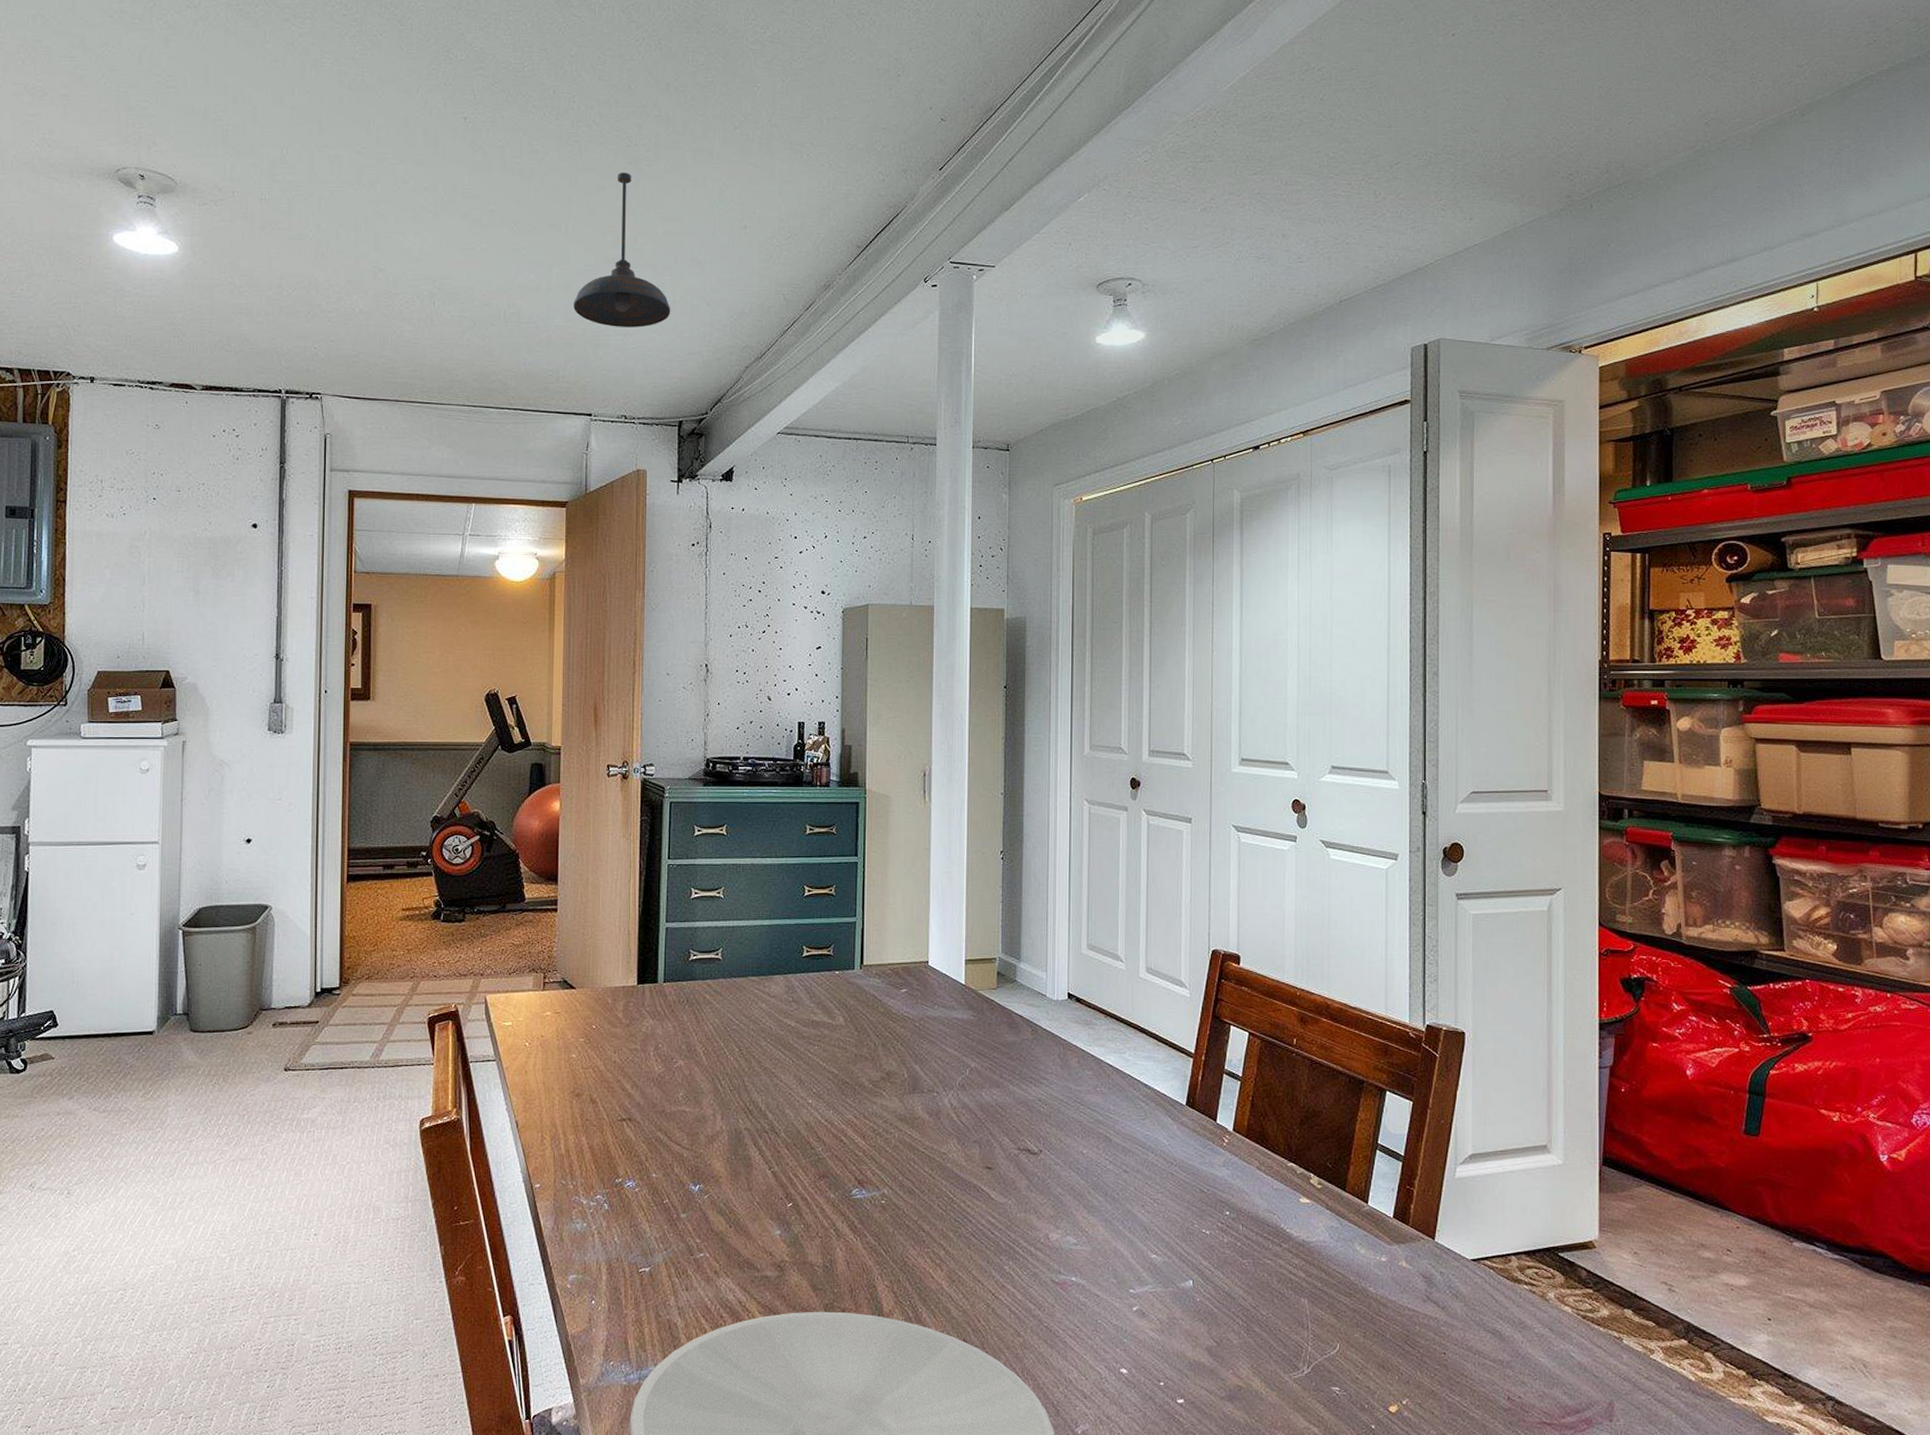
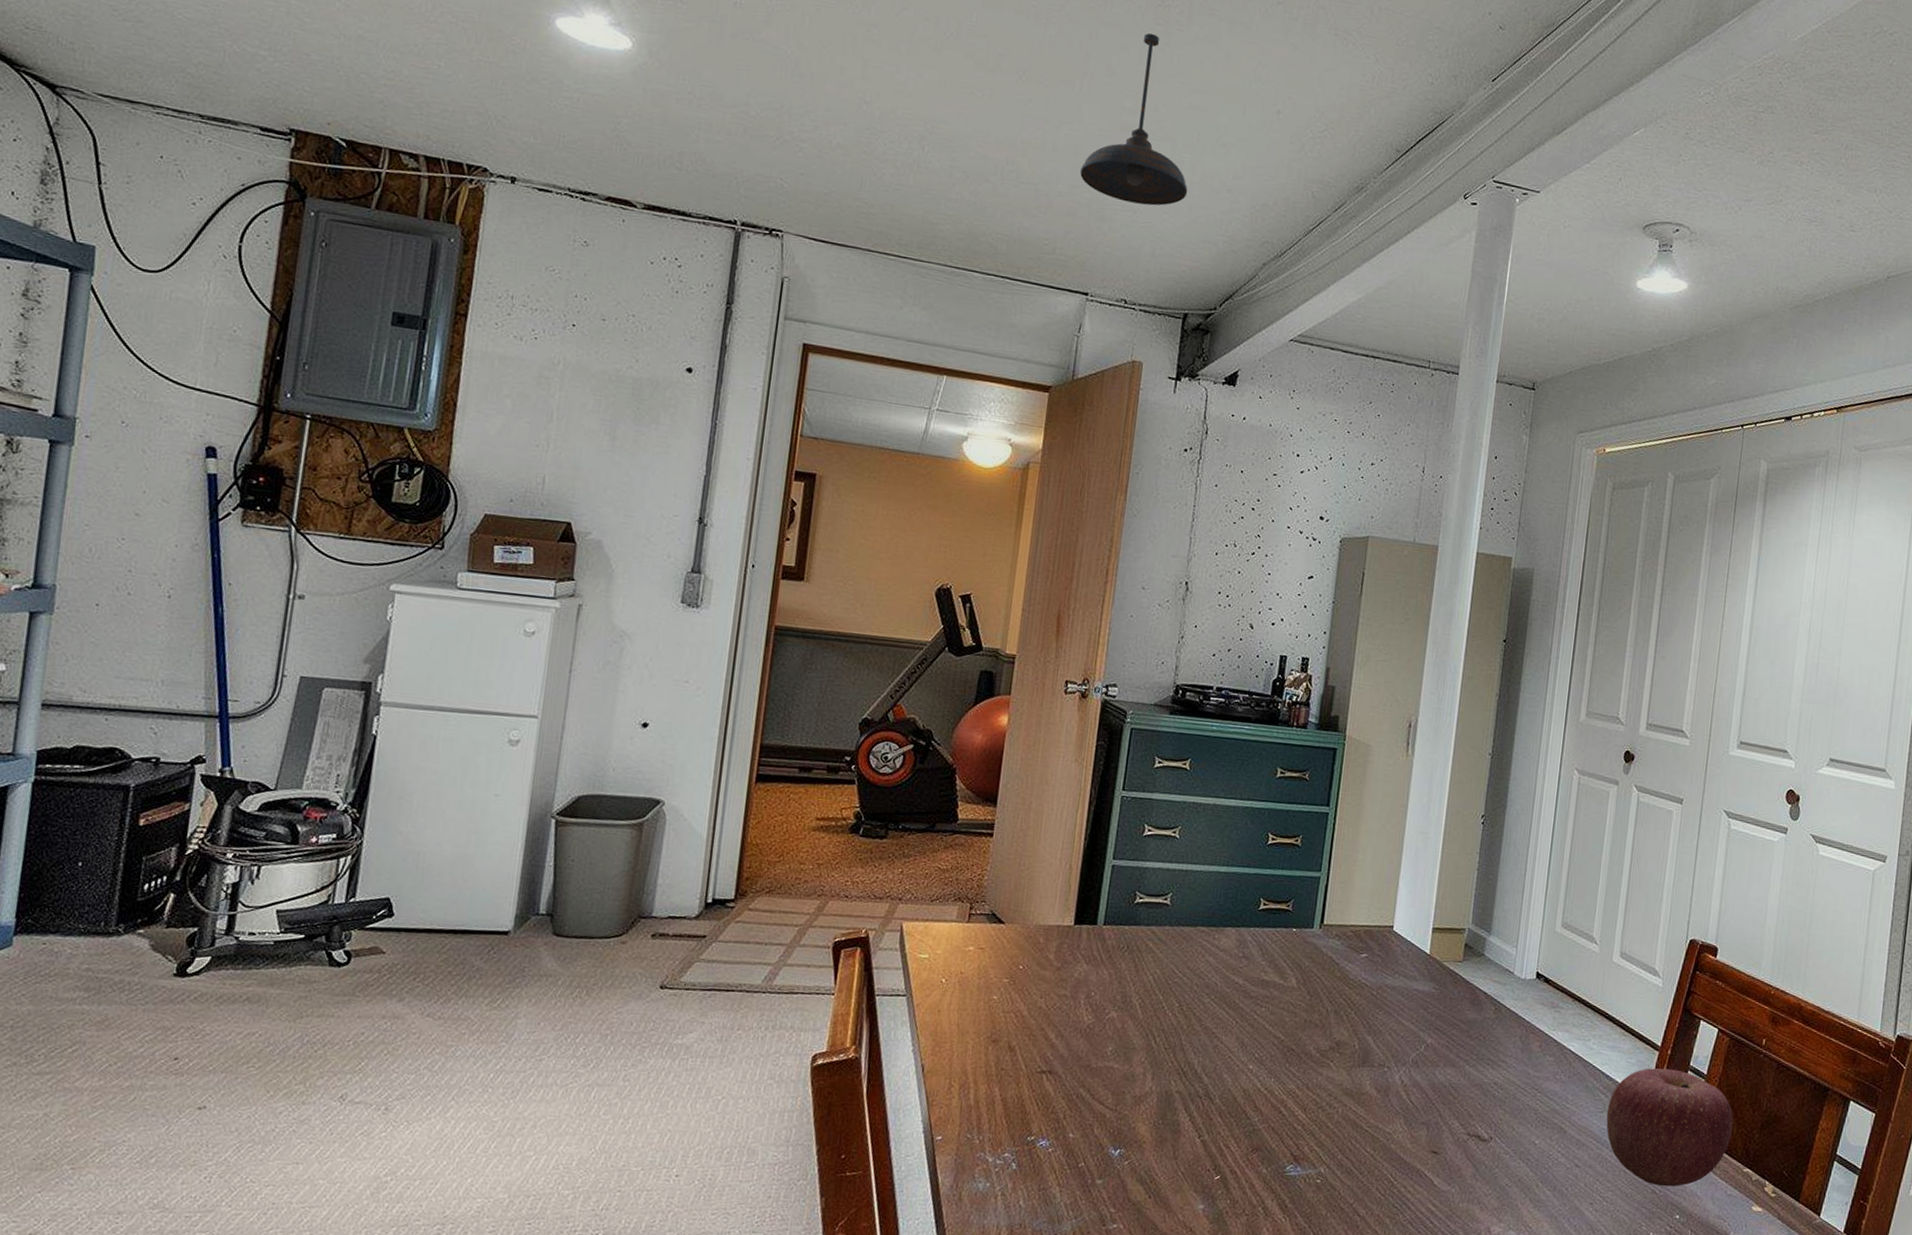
apple: none [1148,1073,1272,1185] -> present [1606,1068,1733,1187]

